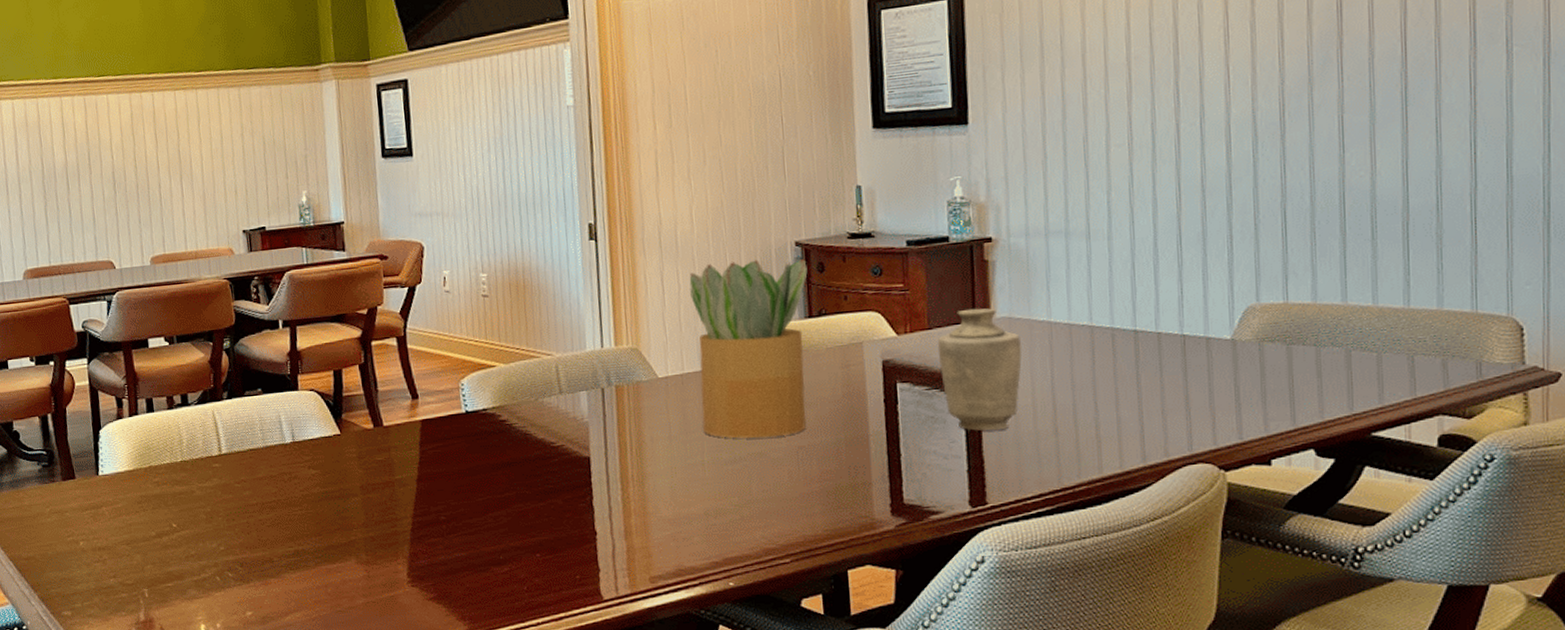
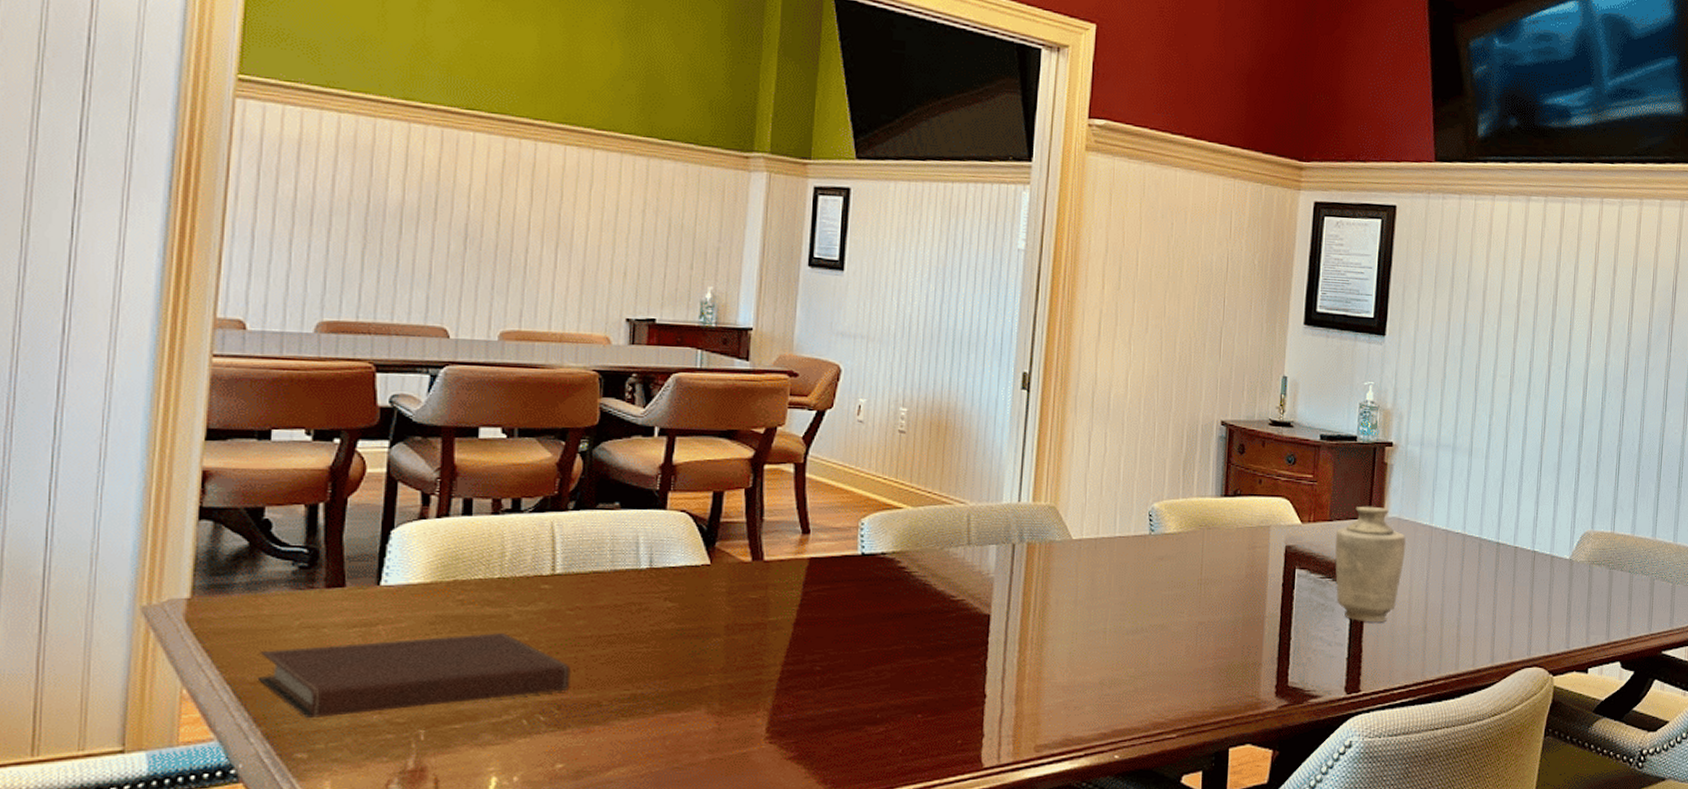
notebook: none [27,506,247,584] -> present [257,633,571,719]
potted plant: present [689,259,808,439] -> none [1110,431,1229,611]

